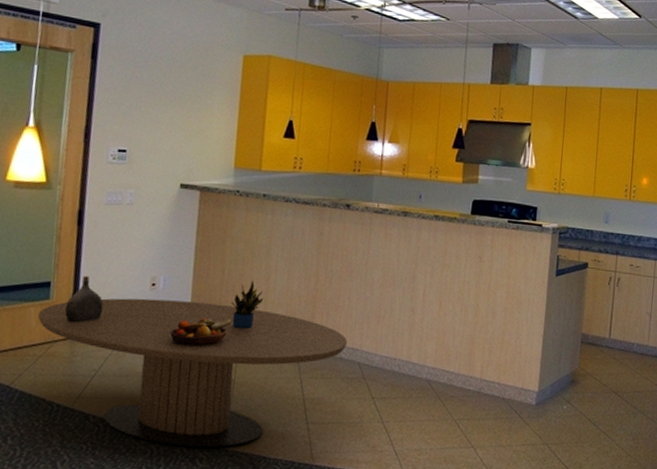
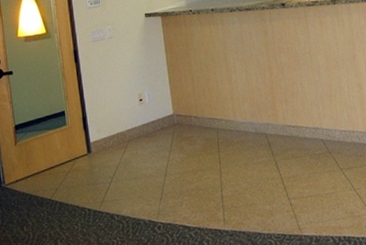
dining table: present [37,298,347,448] -> none [60,106,308,233]
water jug: present [65,275,104,323] -> none [79,101,107,142]
fruit bowl: present [170,318,232,346] -> none [162,118,209,147]
potted plant: present [231,280,263,329] -> none [205,83,230,126]

